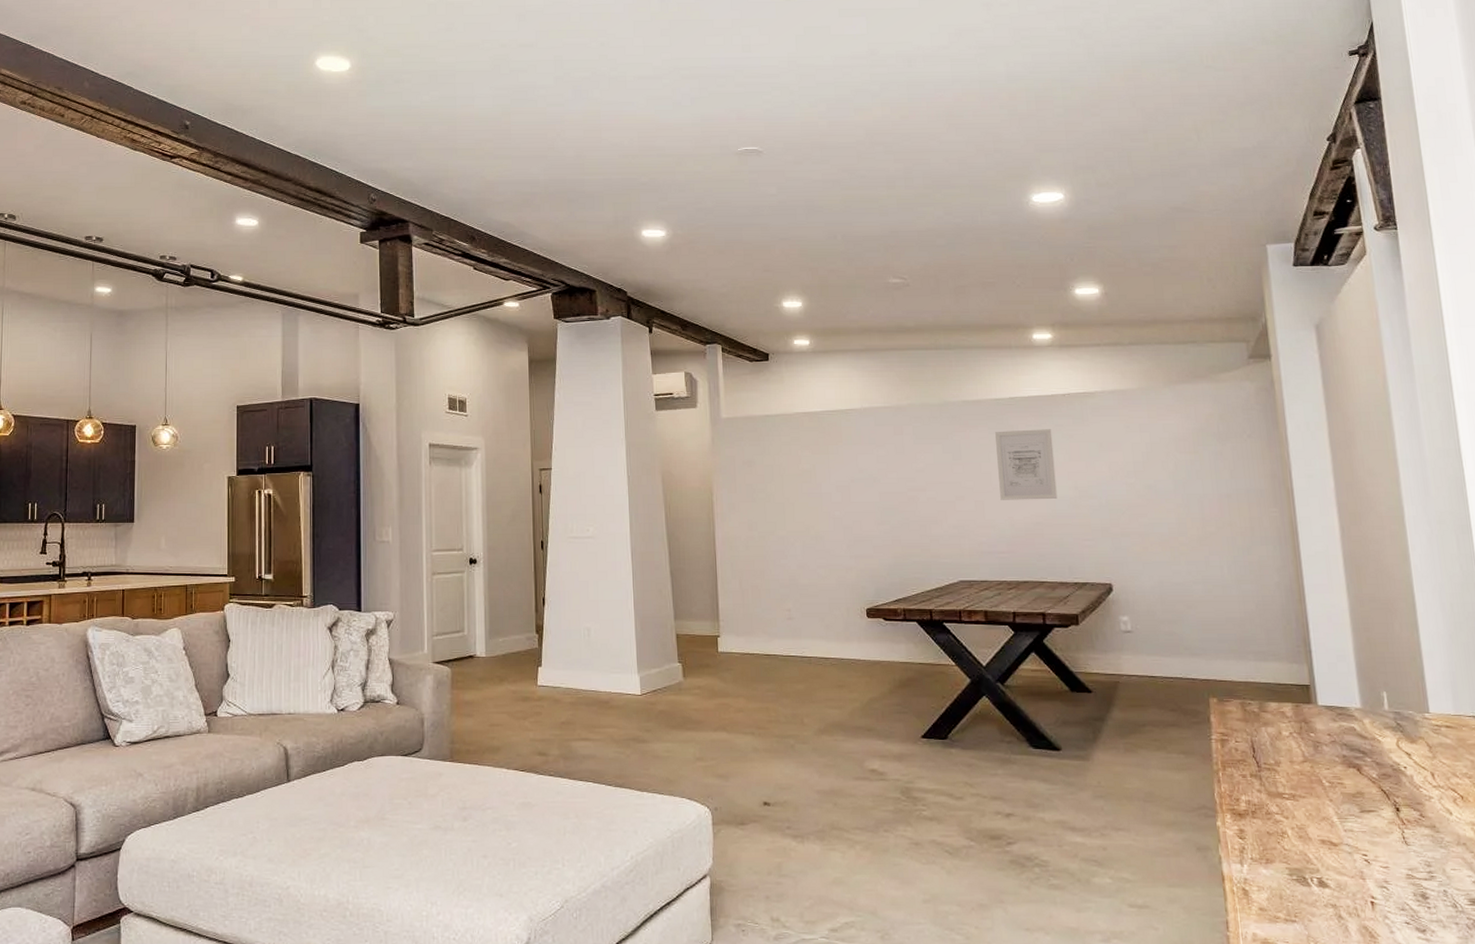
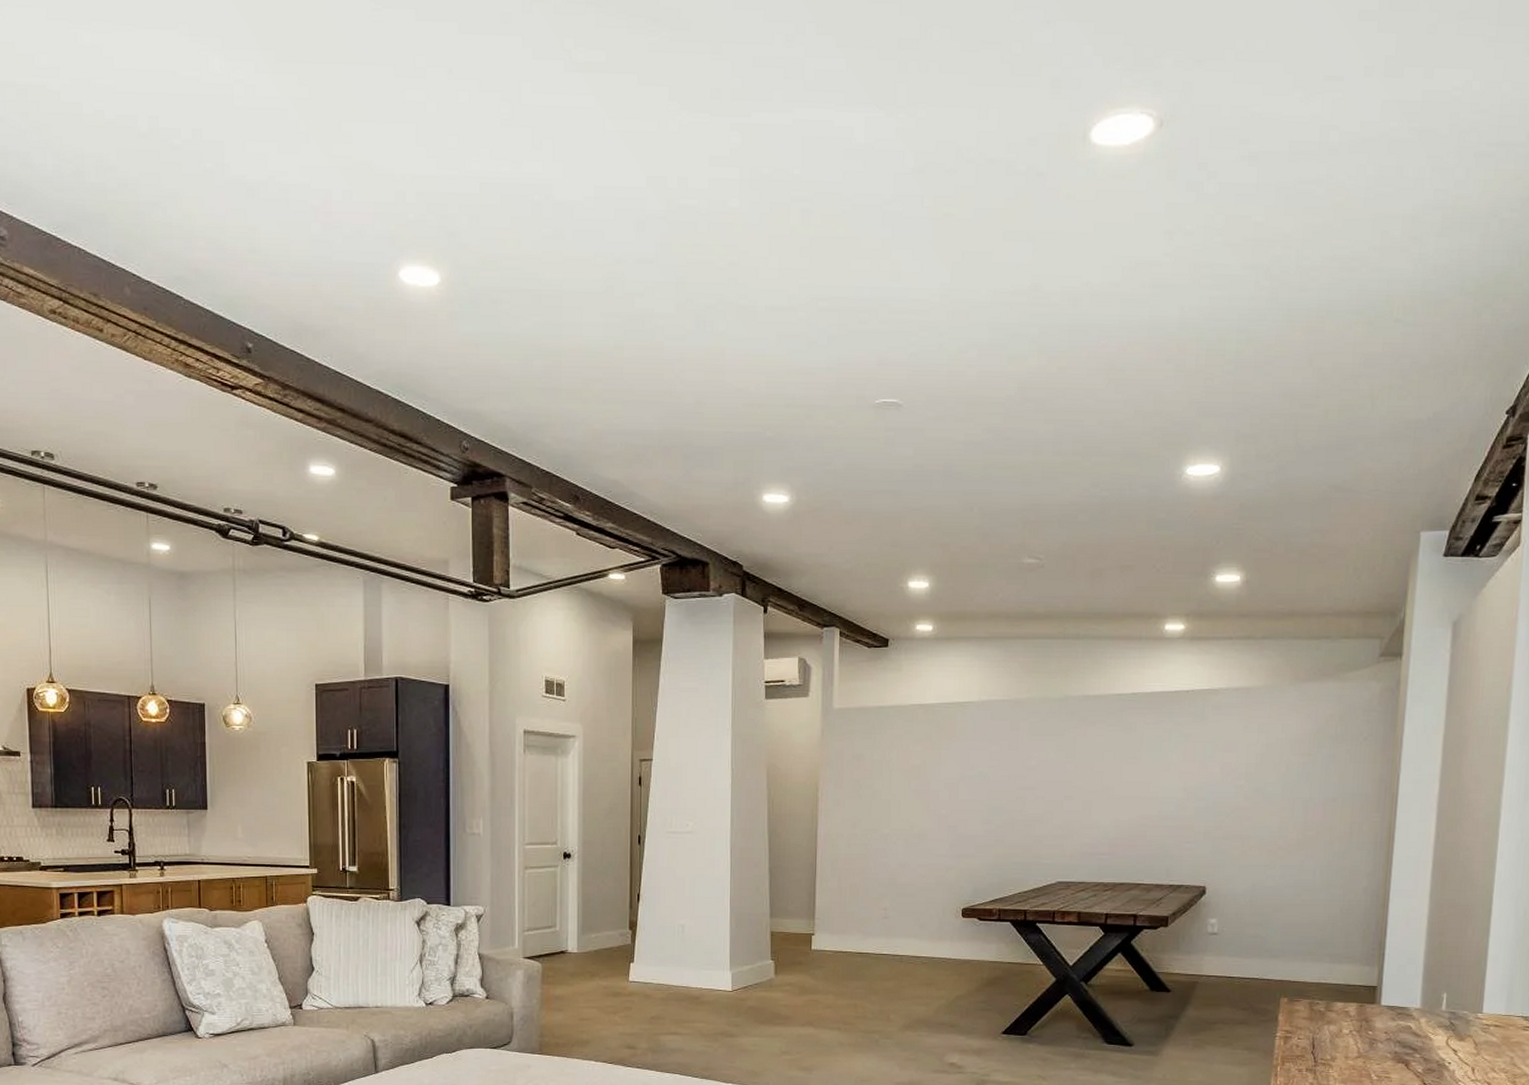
wall art: present [995,429,1058,500] -> none [1109,727,1170,801]

